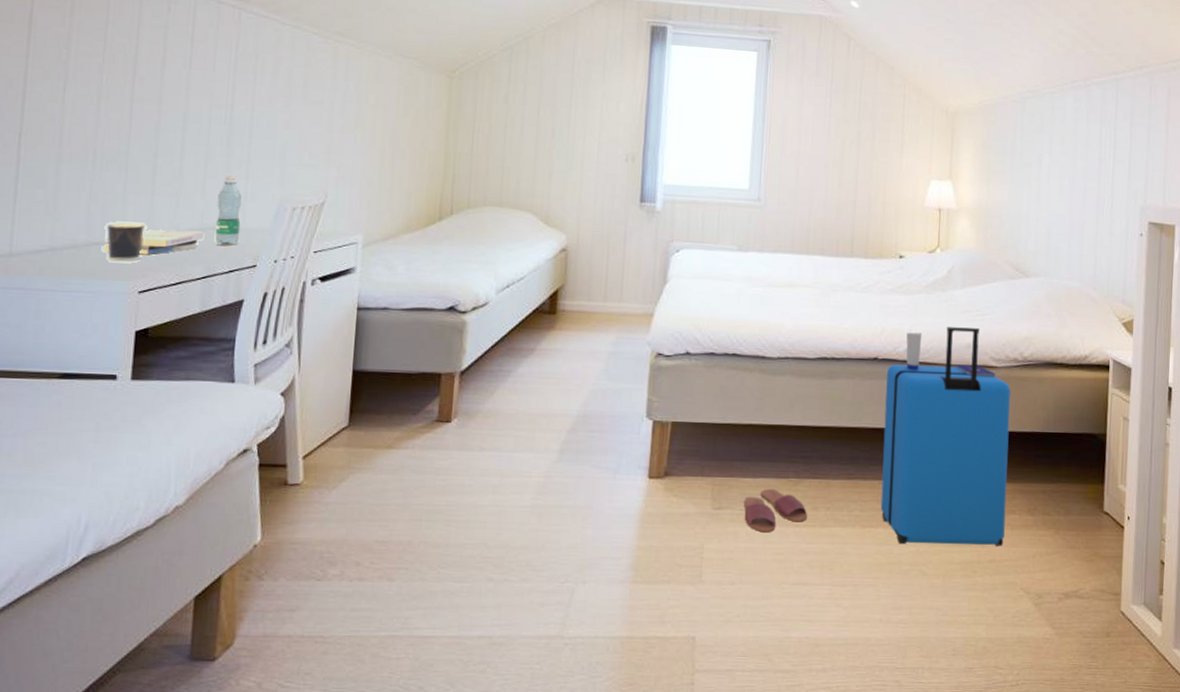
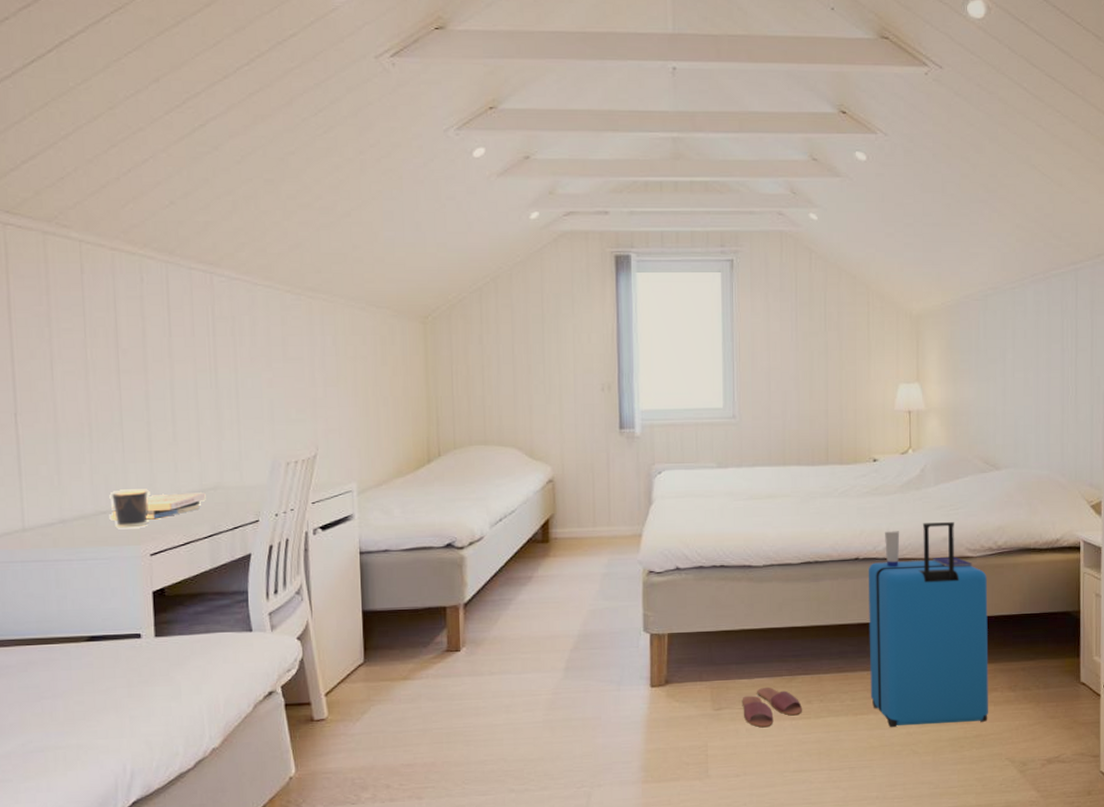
bottle: present [215,174,242,246] -> none [213,435,240,505]

